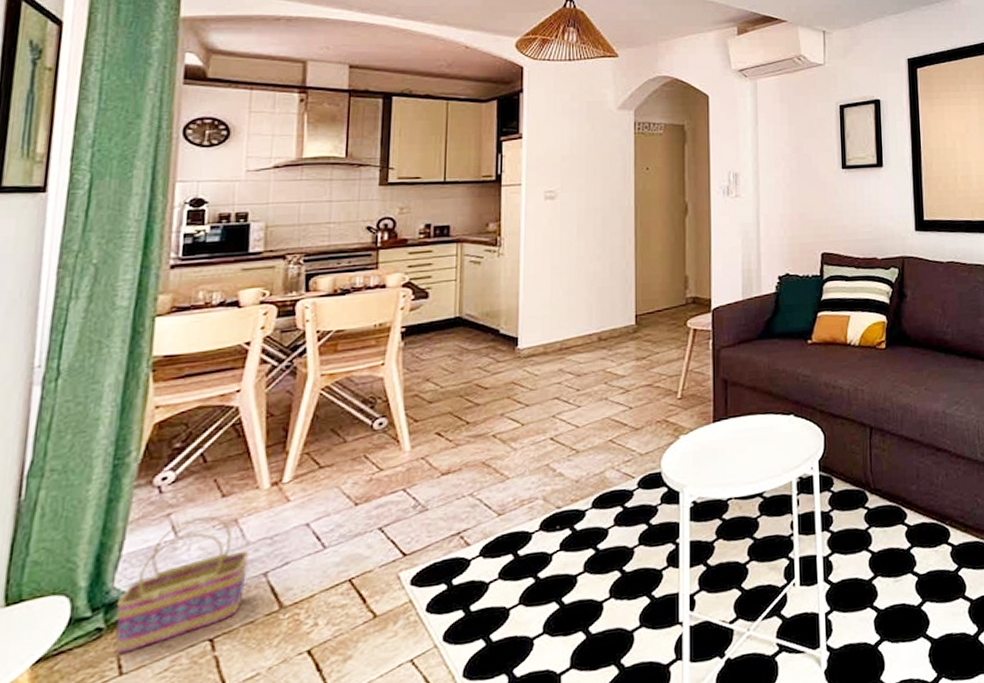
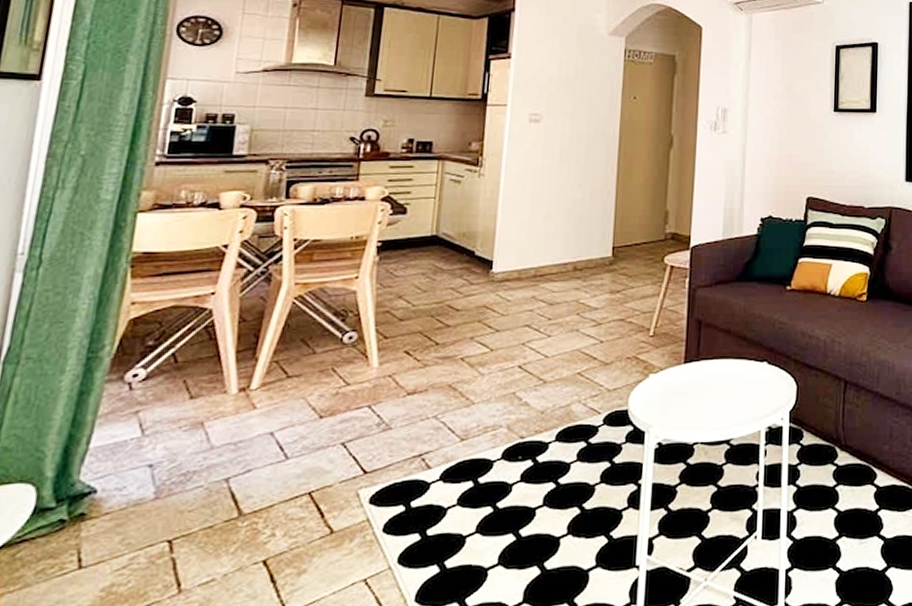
basket: present [116,516,250,654] -> none [77,417,213,547]

